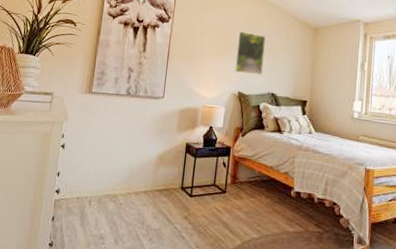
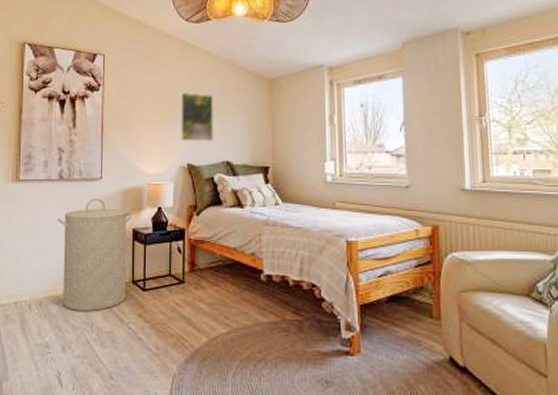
laundry hamper: none [119,114,188,211] -> present [58,198,133,312]

